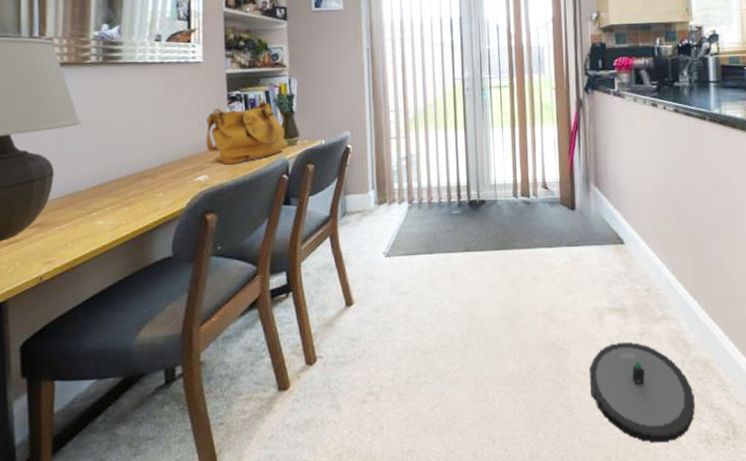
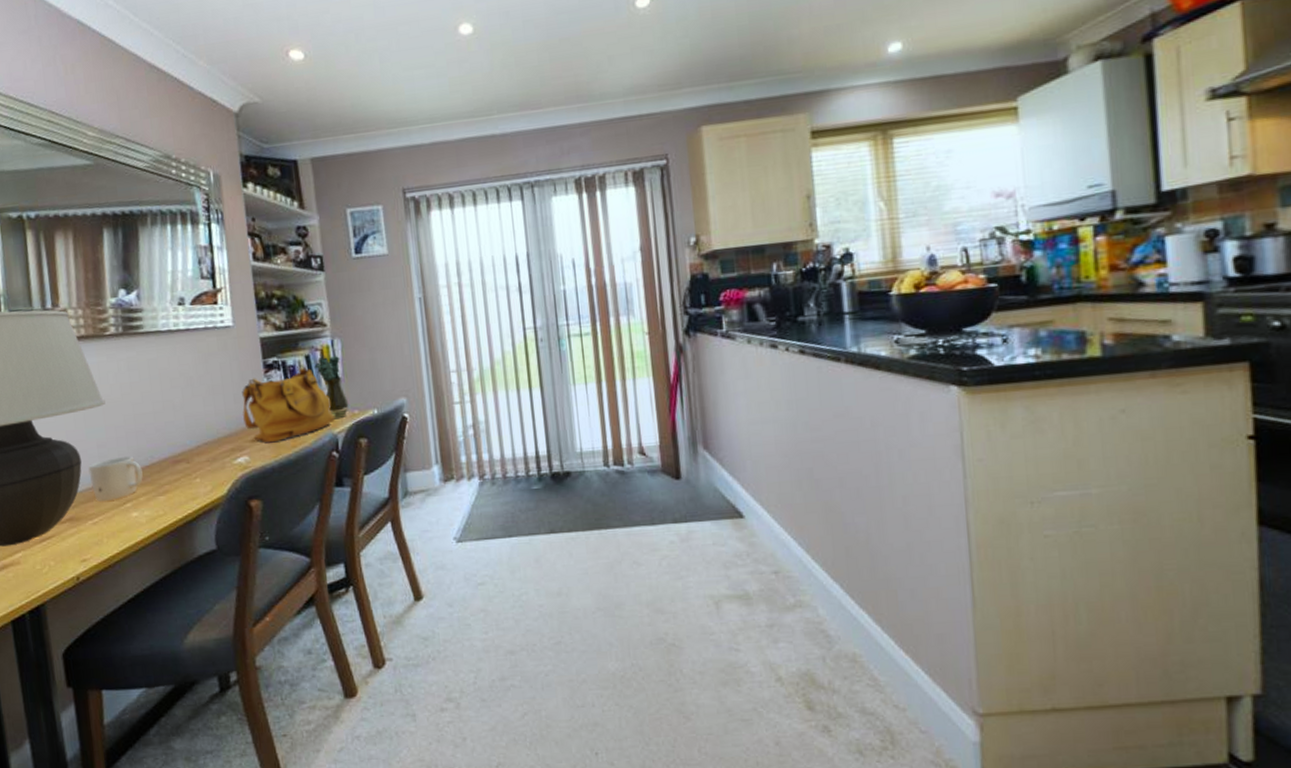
mug: none [60,170,110,210] -> present [88,455,143,502]
robot vacuum: present [588,341,696,443] -> none [707,634,843,755]

